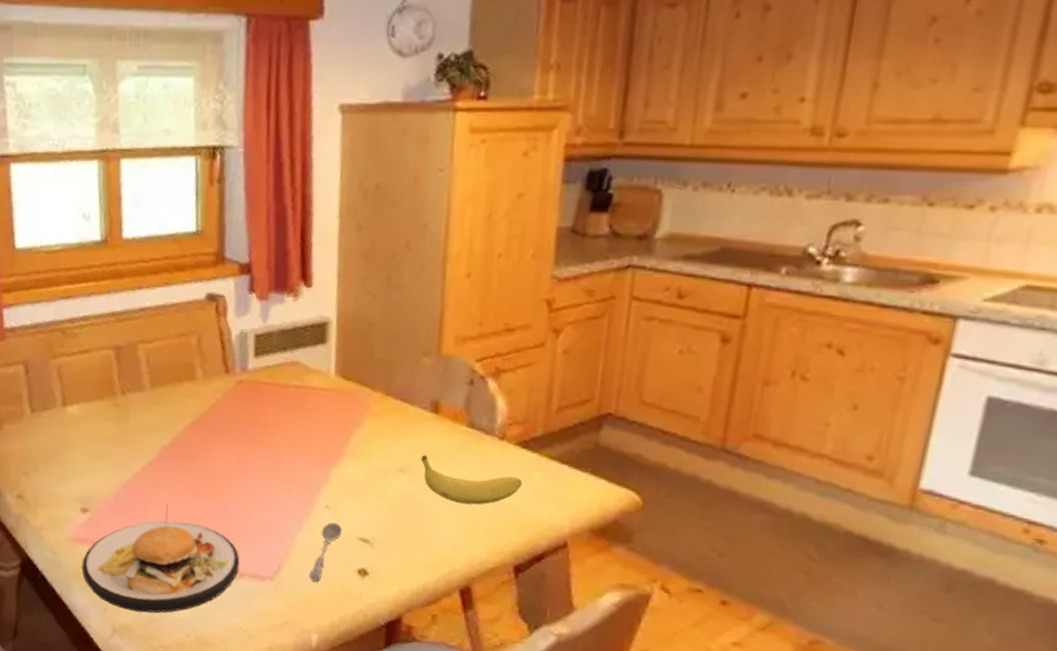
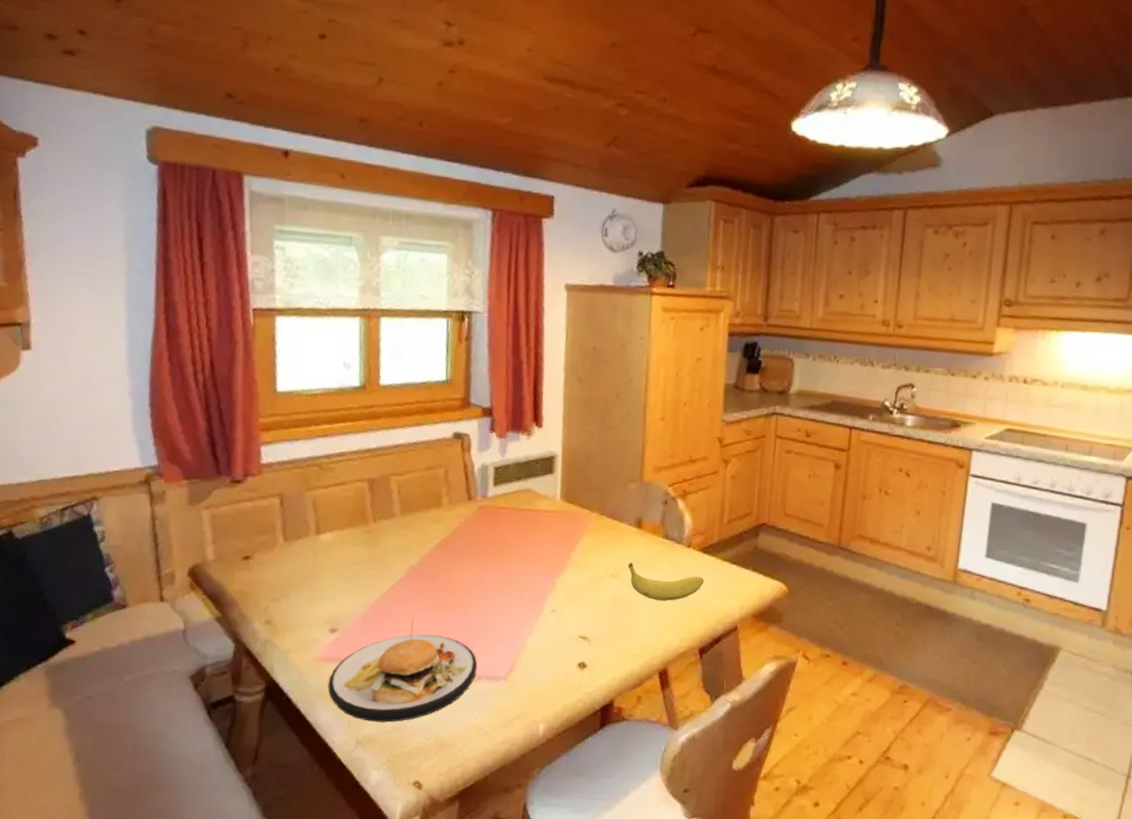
soupspoon: present [309,522,342,582] -> none [537,624,565,678]

